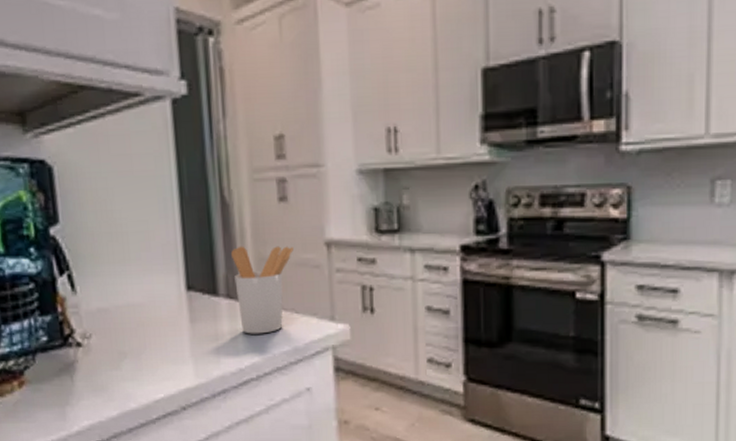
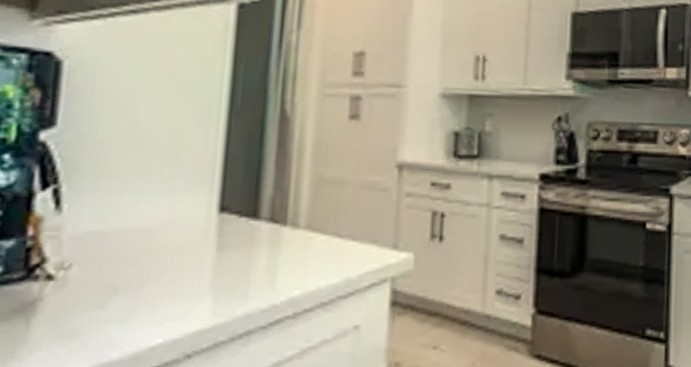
utensil holder: present [231,246,293,334] -> none [283,164,360,264]

